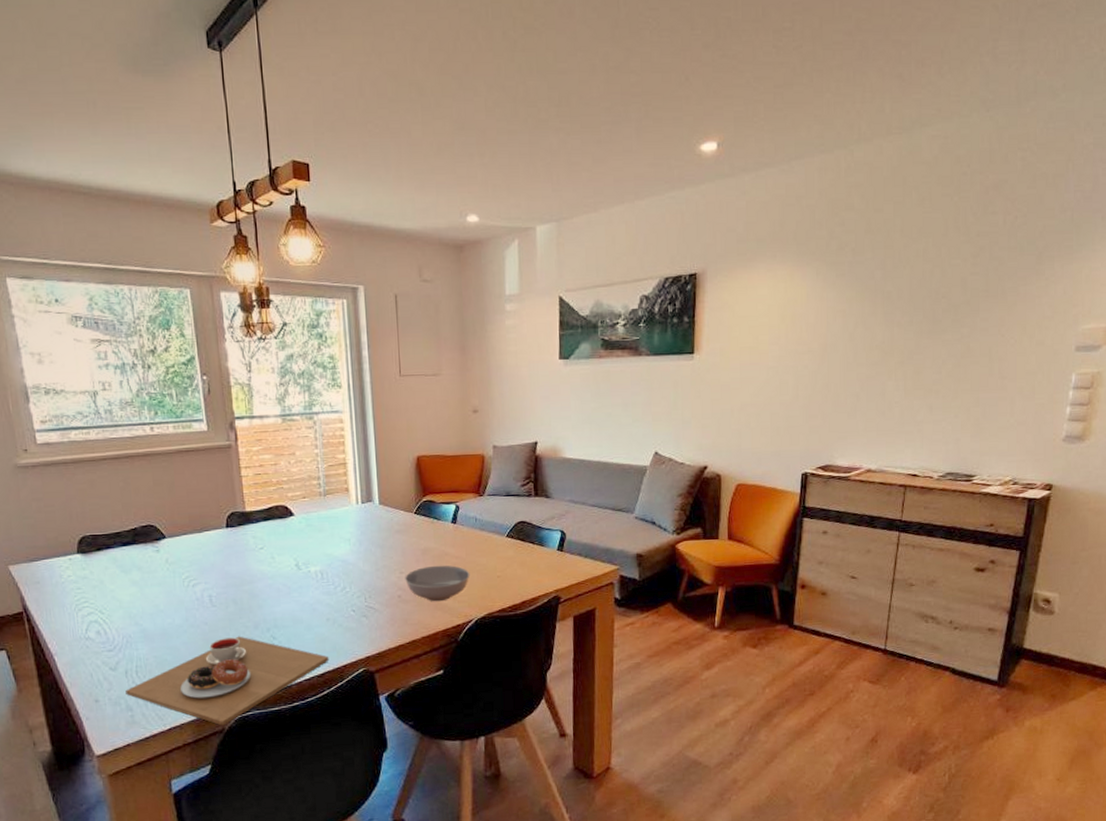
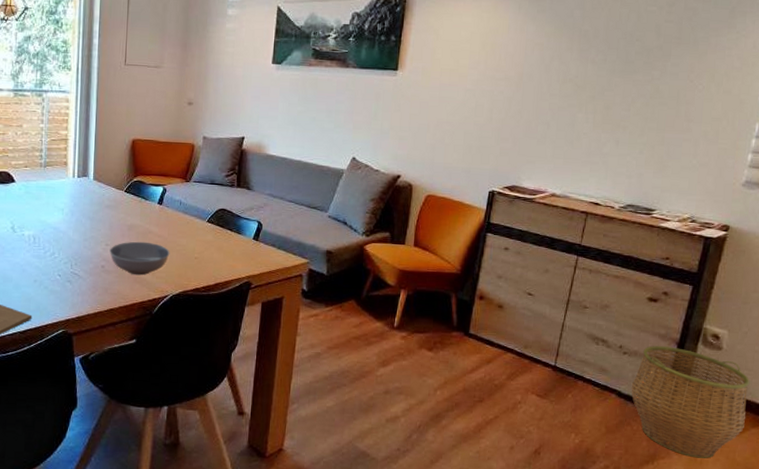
basket: none [965,616,1085,728] -> present [631,346,750,458]

